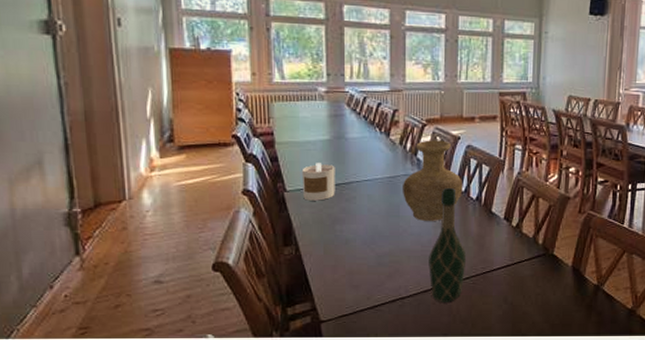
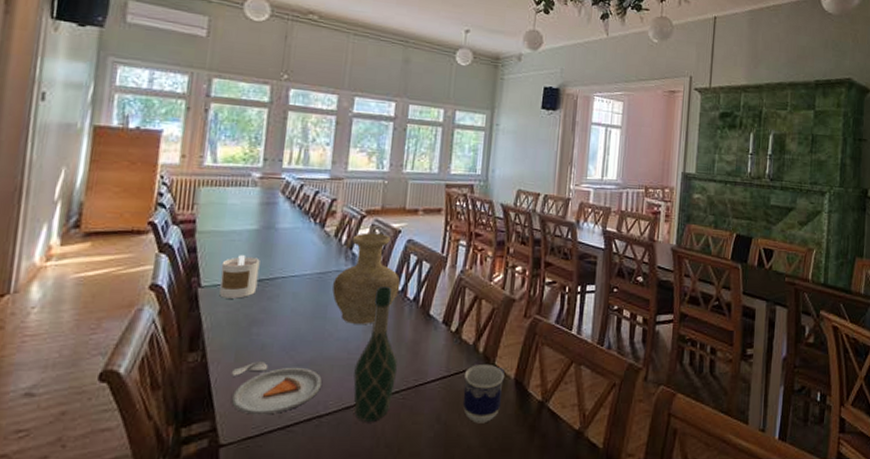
dinner plate: none [322,254,402,297] -> present [231,361,323,415]
cup: none [526,253,563,304] -> present [462,363,505,424]

